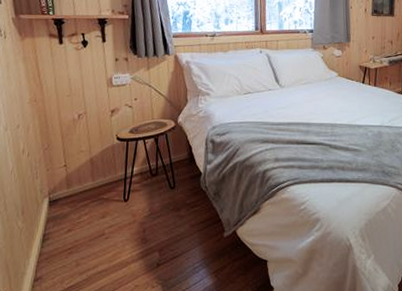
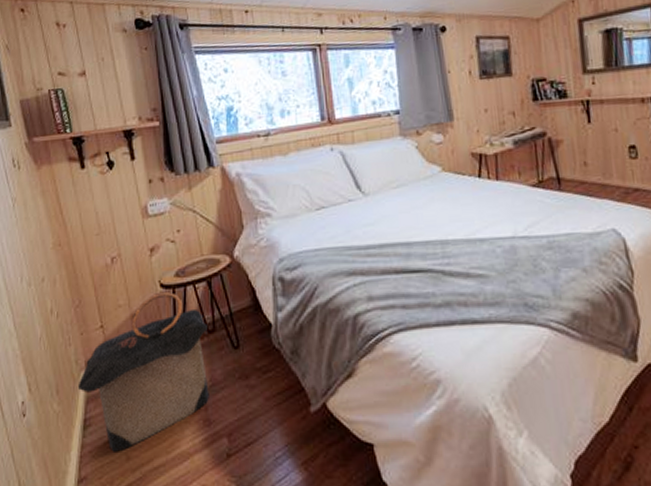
laundry hamper: none [40,144,153,260] -> present [77,292,209,452]

